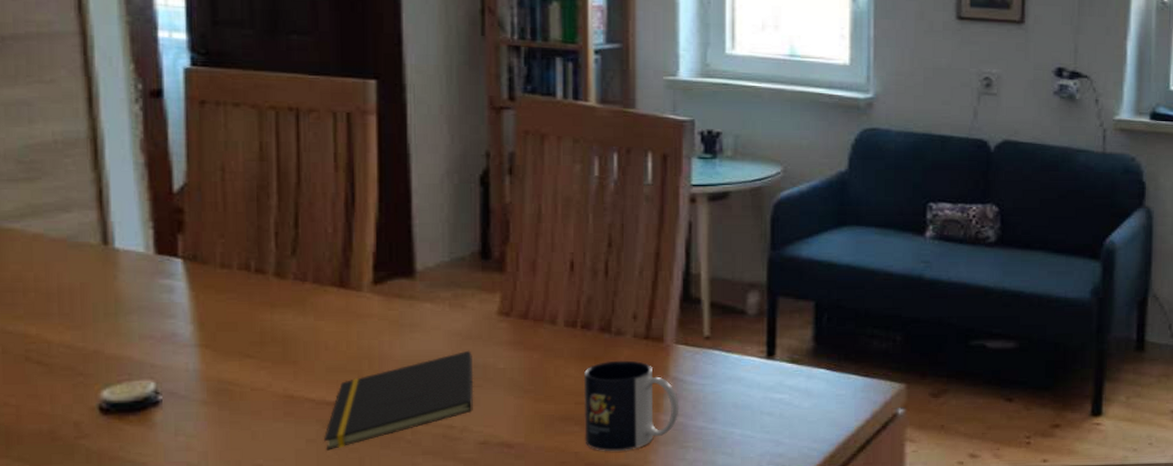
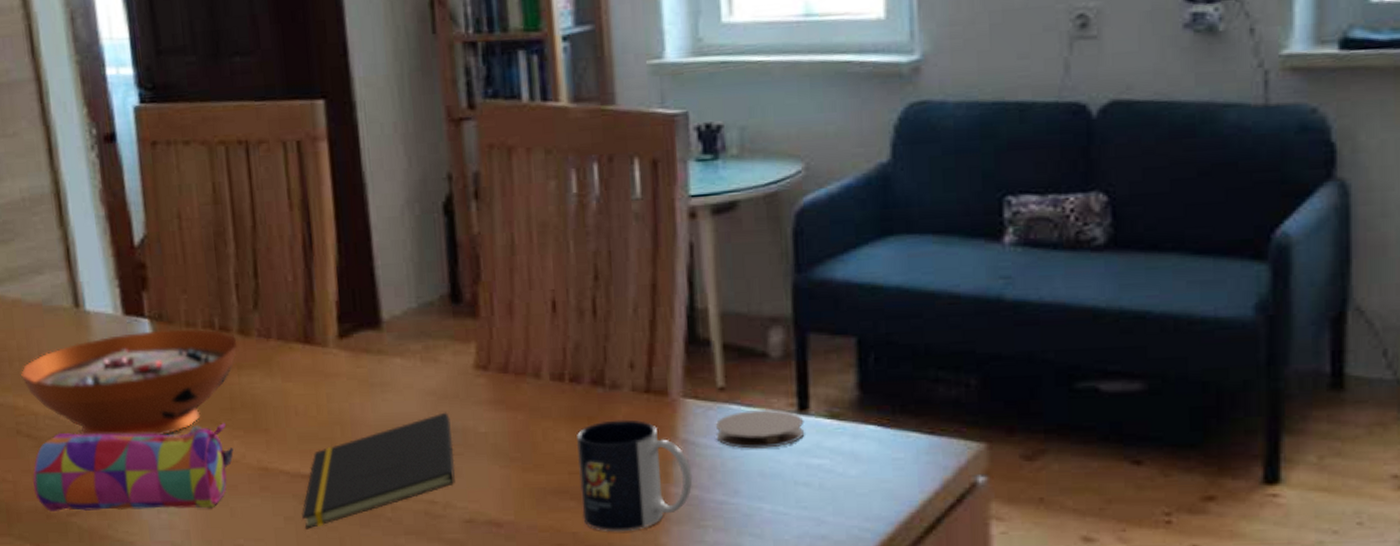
decorative bowl: none [36,269,272,365] -> present [21,329,238,436]
pencil case: none [40,355,260,434] -> present [33,423,234,512]
coaster: none [700,355,771,386] -> present [715,409,805,449]

